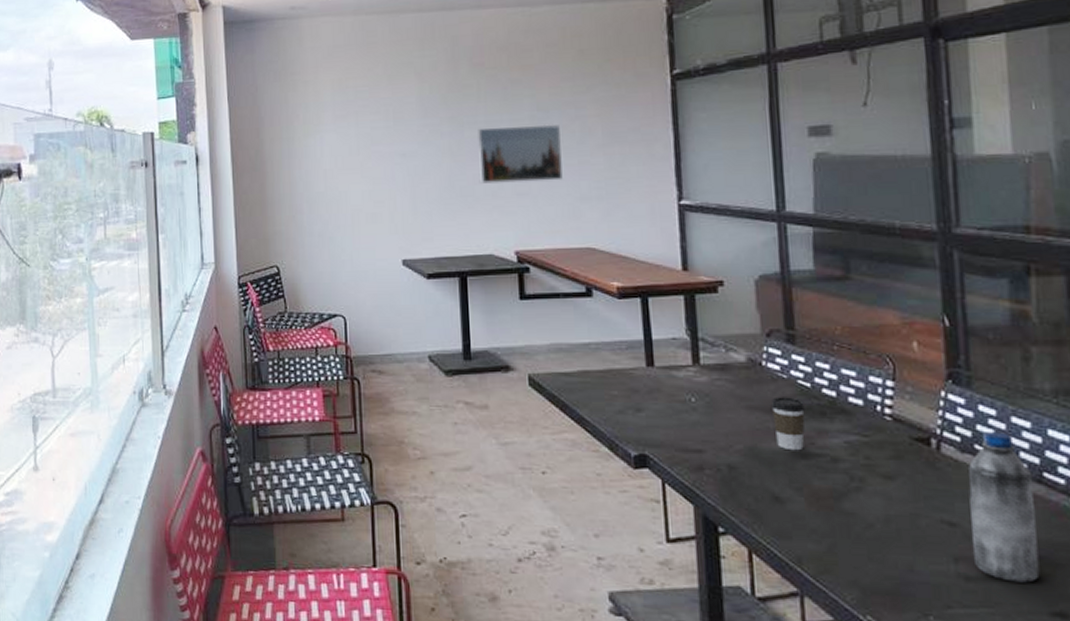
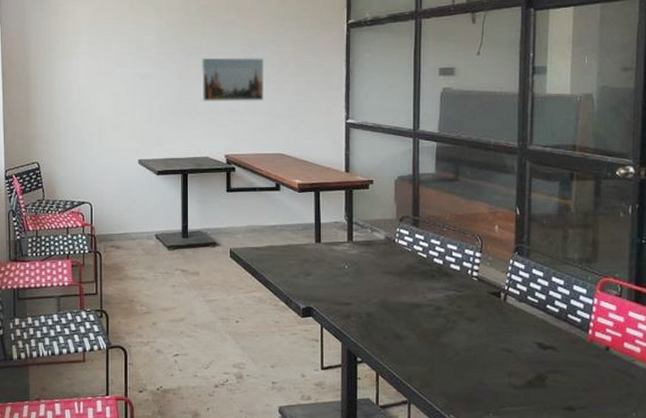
coffee cup: present [770,397,805,451] -> none [399,264,421,303]
water bottle: present [968,432,1040,583] -> none [520,288,562,388]

